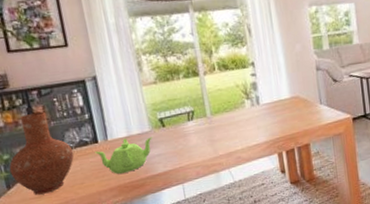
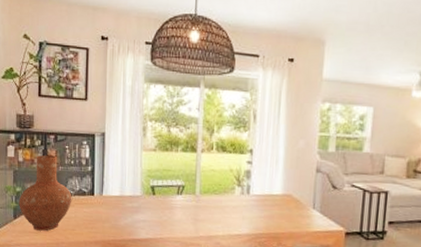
teapot: present [95,137,152,174] -> none [90,197,141,230]

